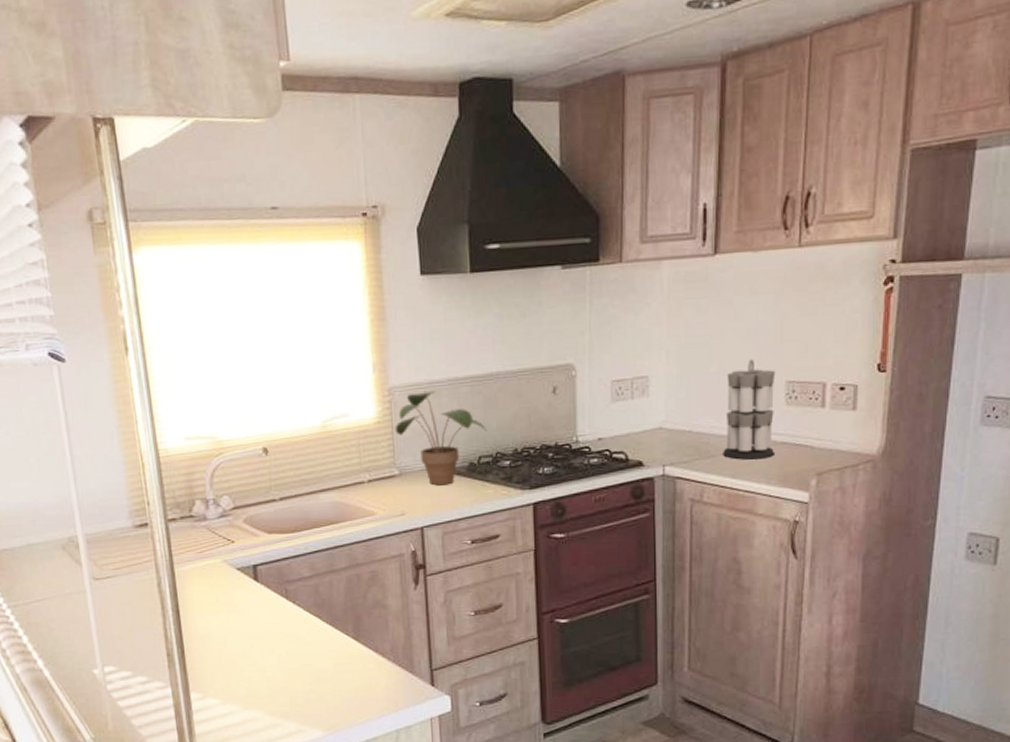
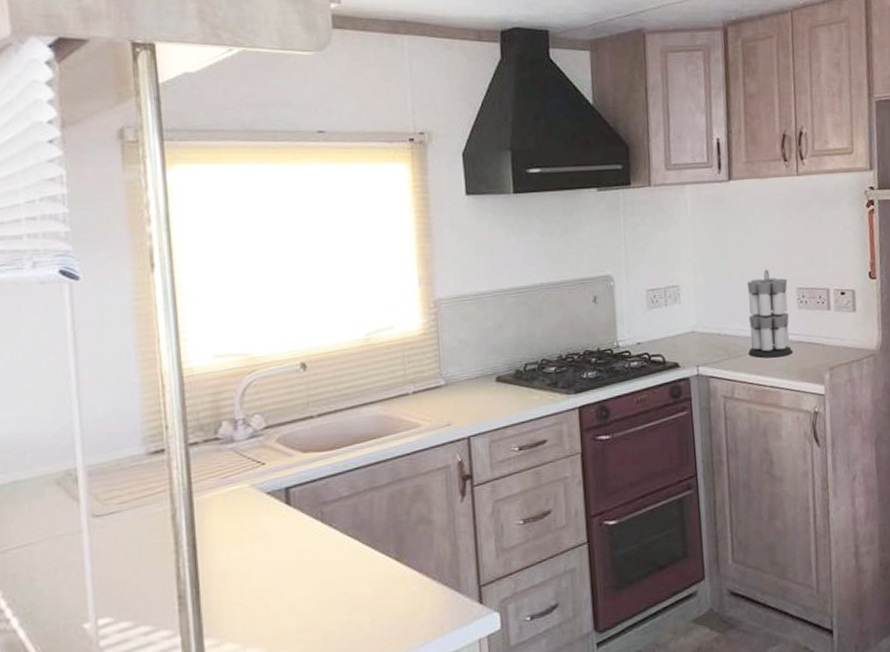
potted plant: present [395,390,487,486] -> none [441,302,533,394]

